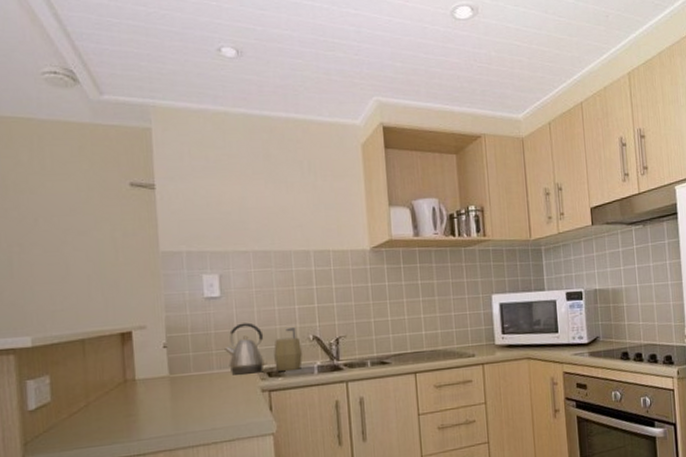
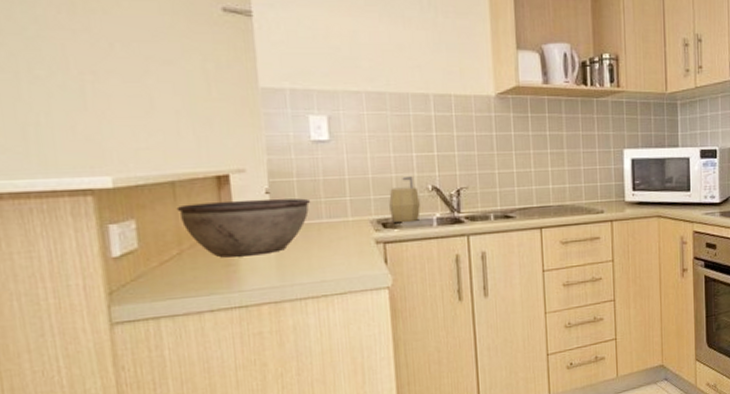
bowl: none [85,351,204,409] -> present [176,198,311,258]
kettle: present [224,322,268,376] -> none [334,169,382,226]

